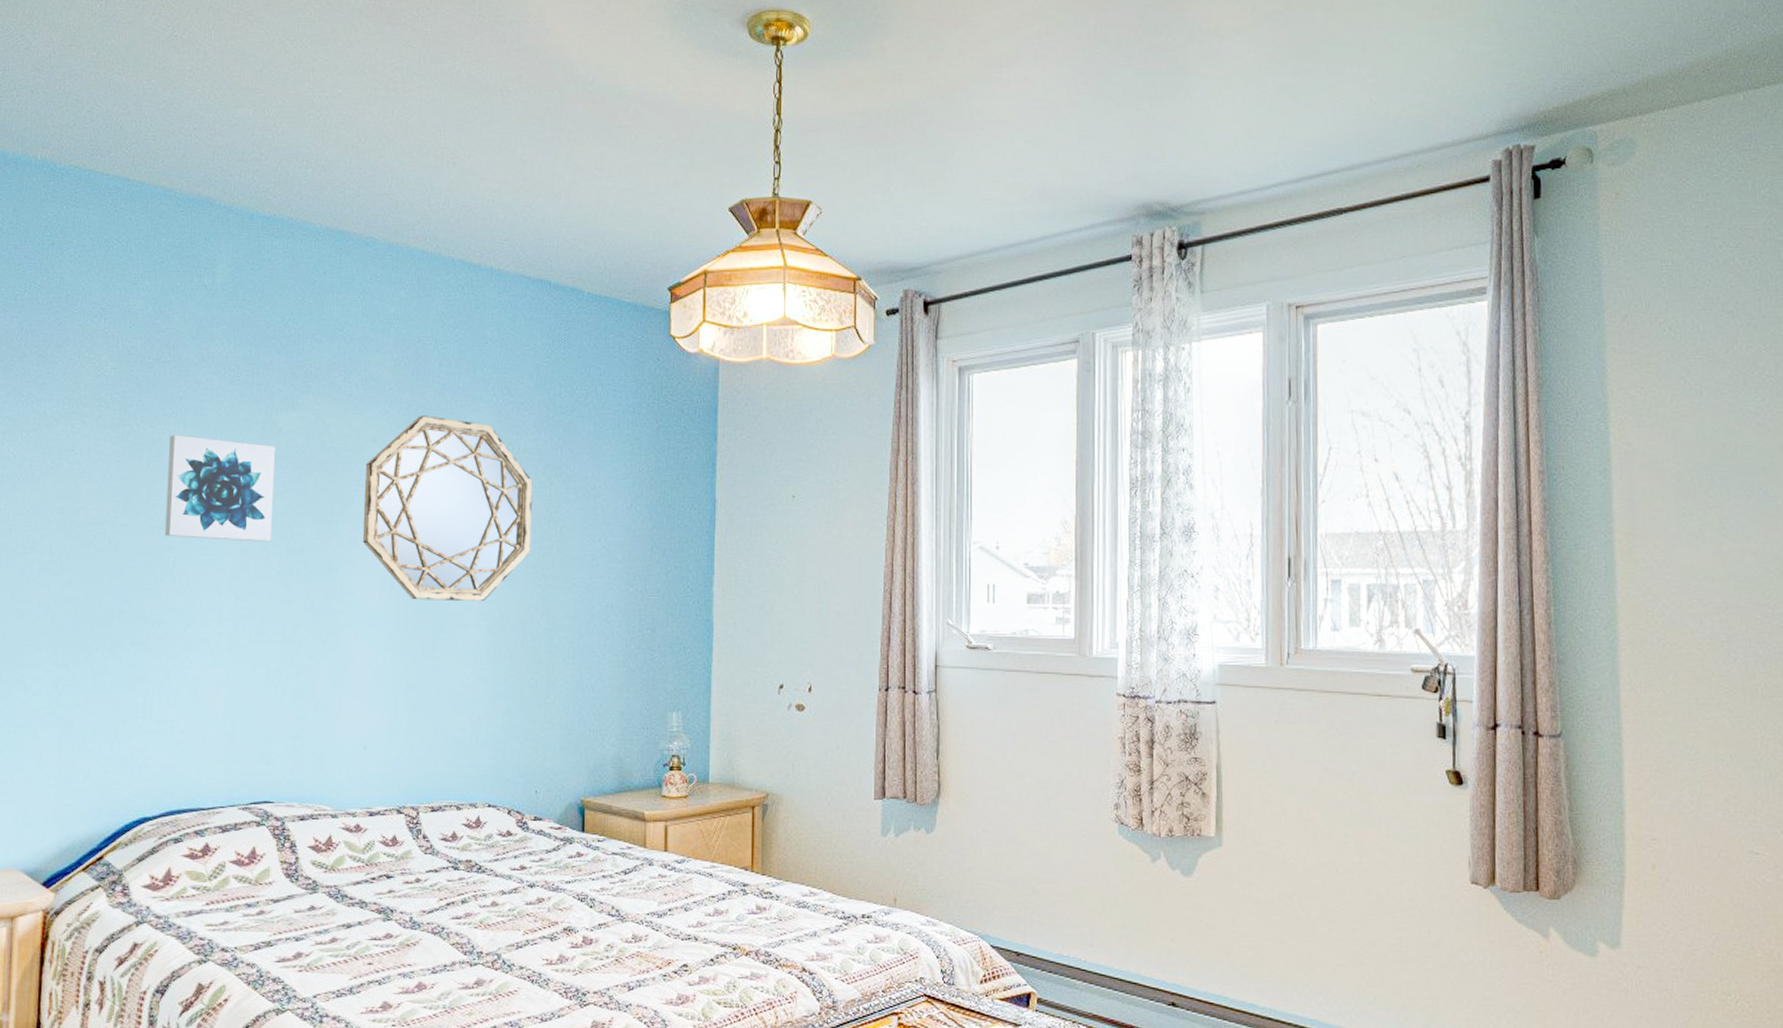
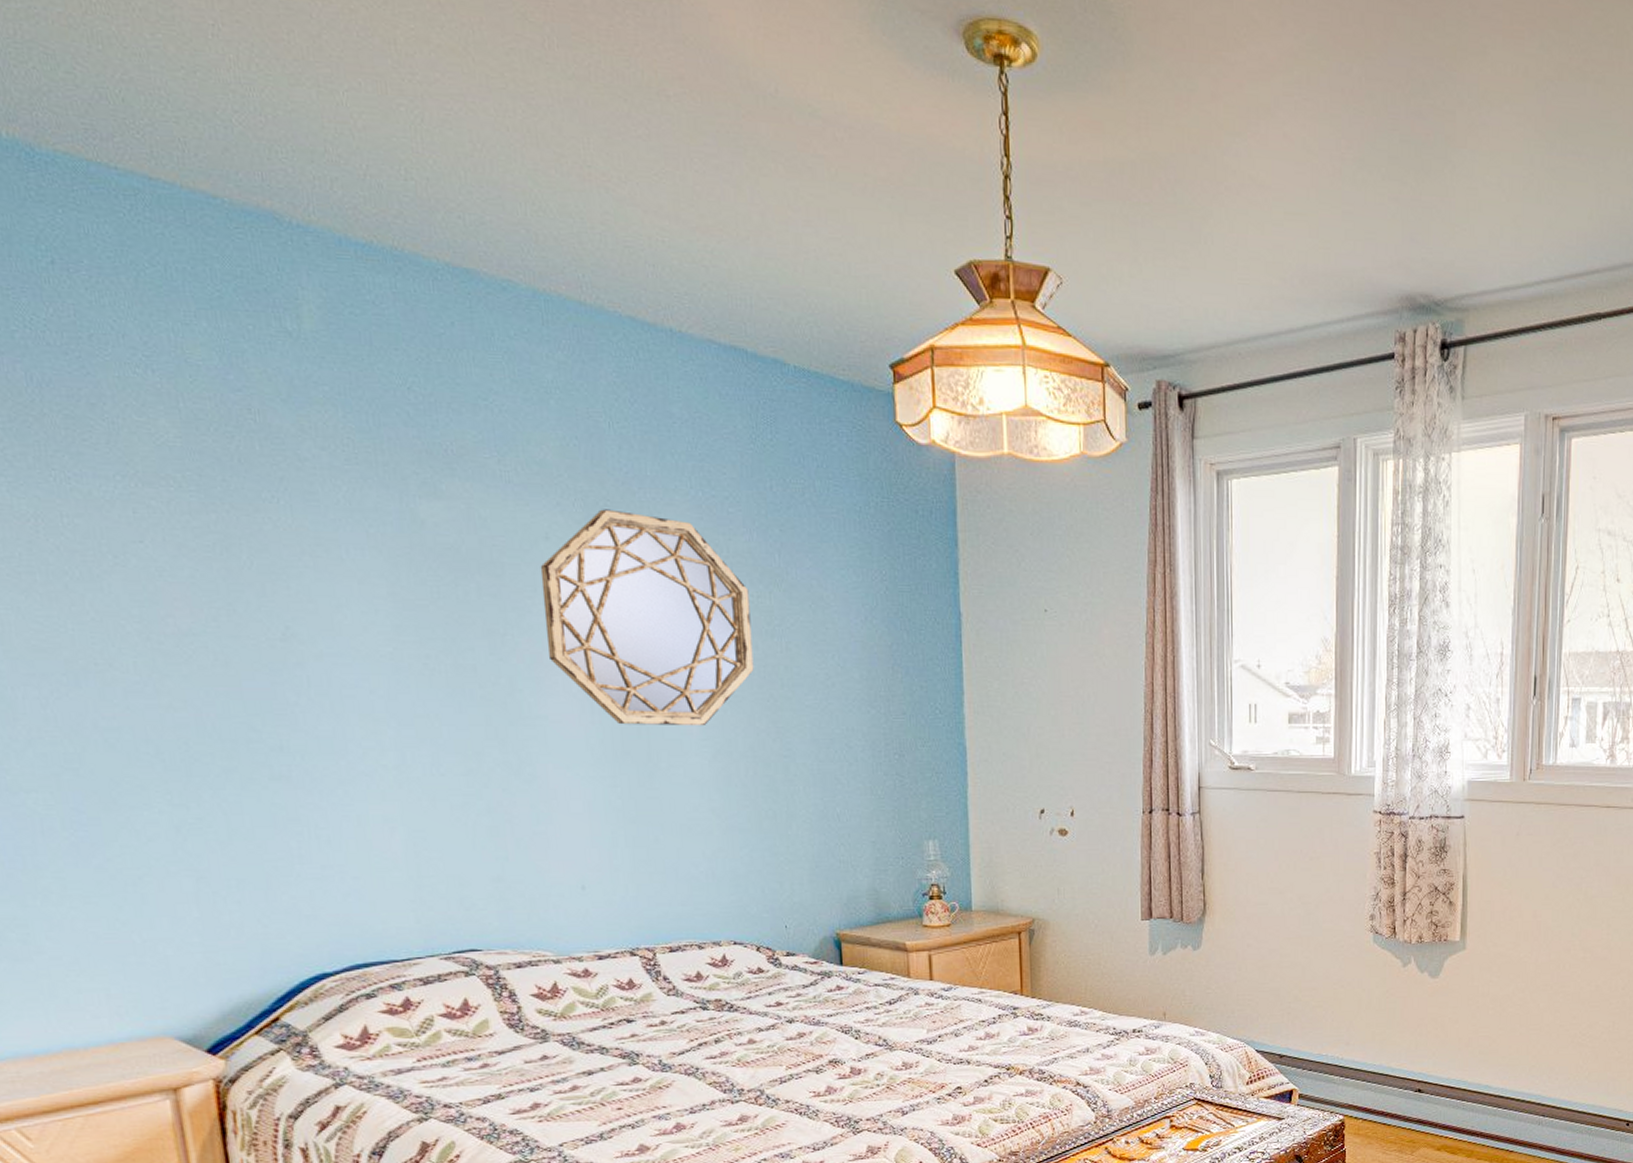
wall art: present [164,435,275,542] -> none [275,525,433,658]

